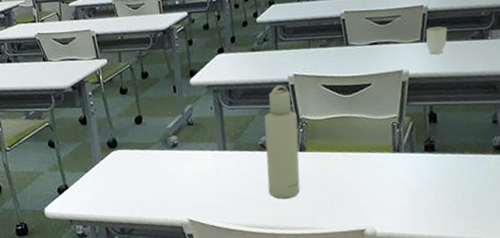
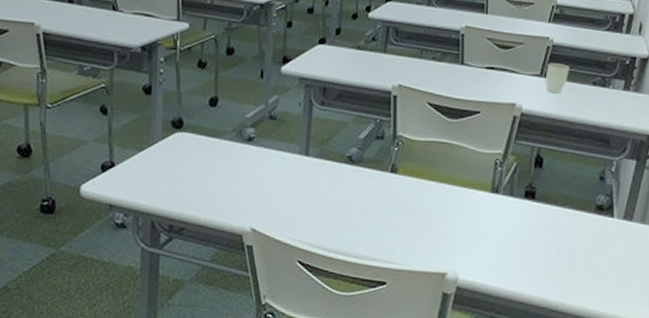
bottle: present [264,84,300,199] -> none [348,92,395,223]

